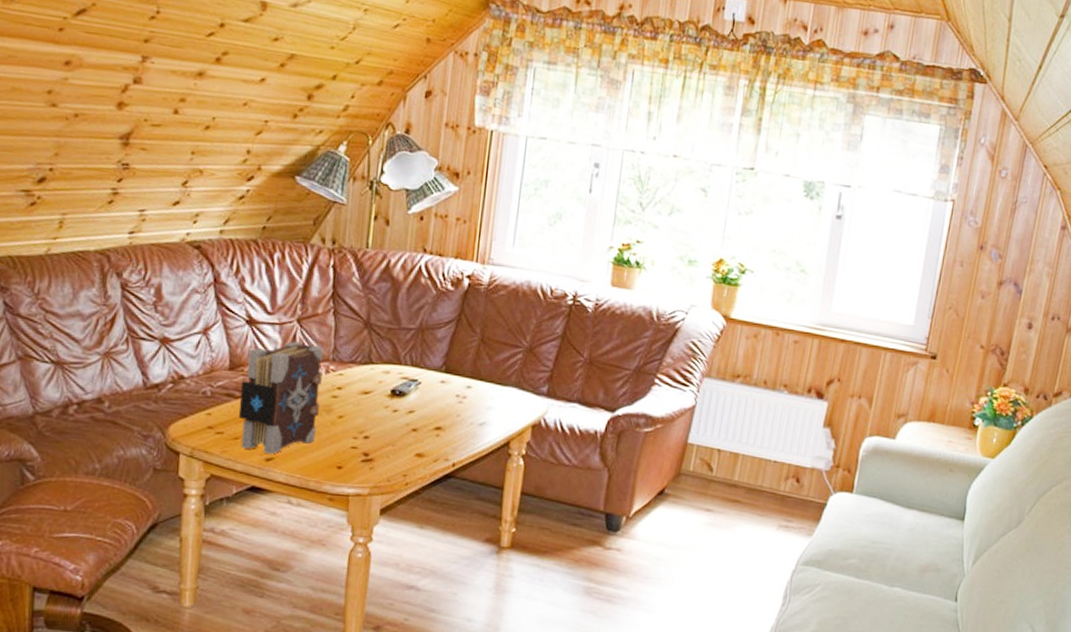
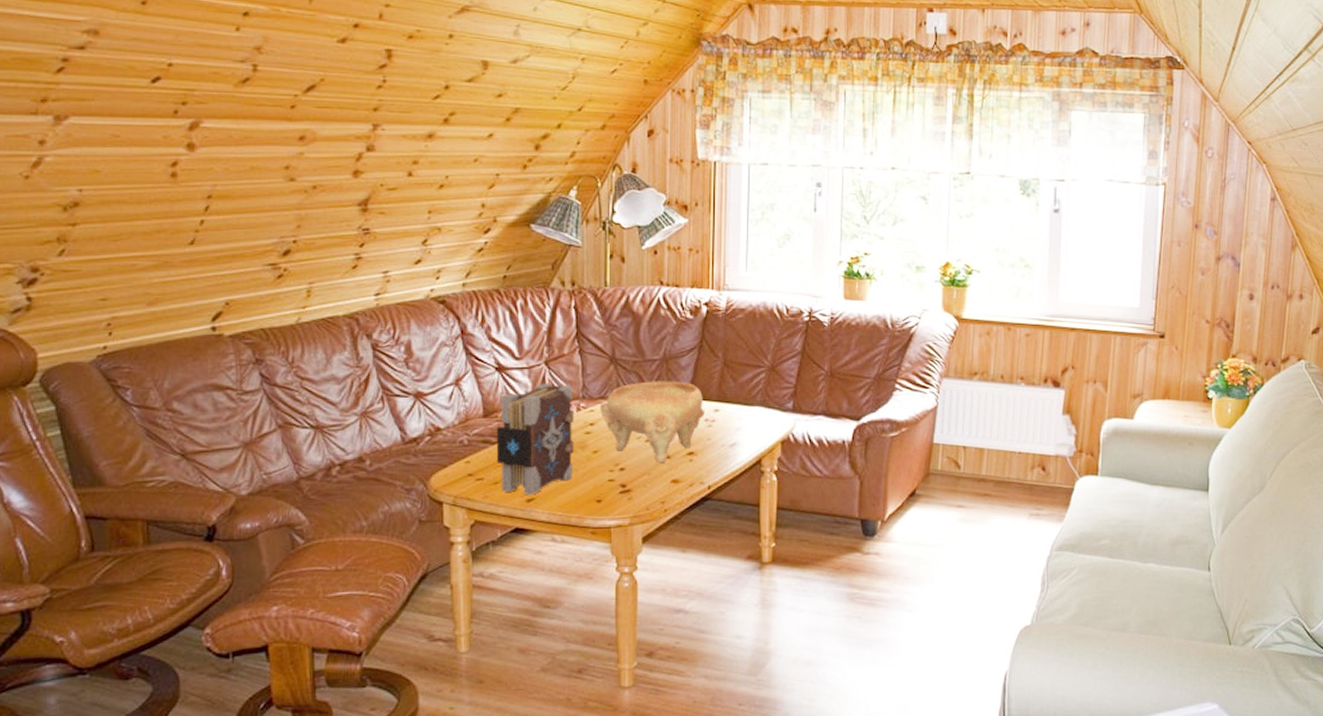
decorative bowl: none [349,350,457,435] -> present [600,381,706,463]

